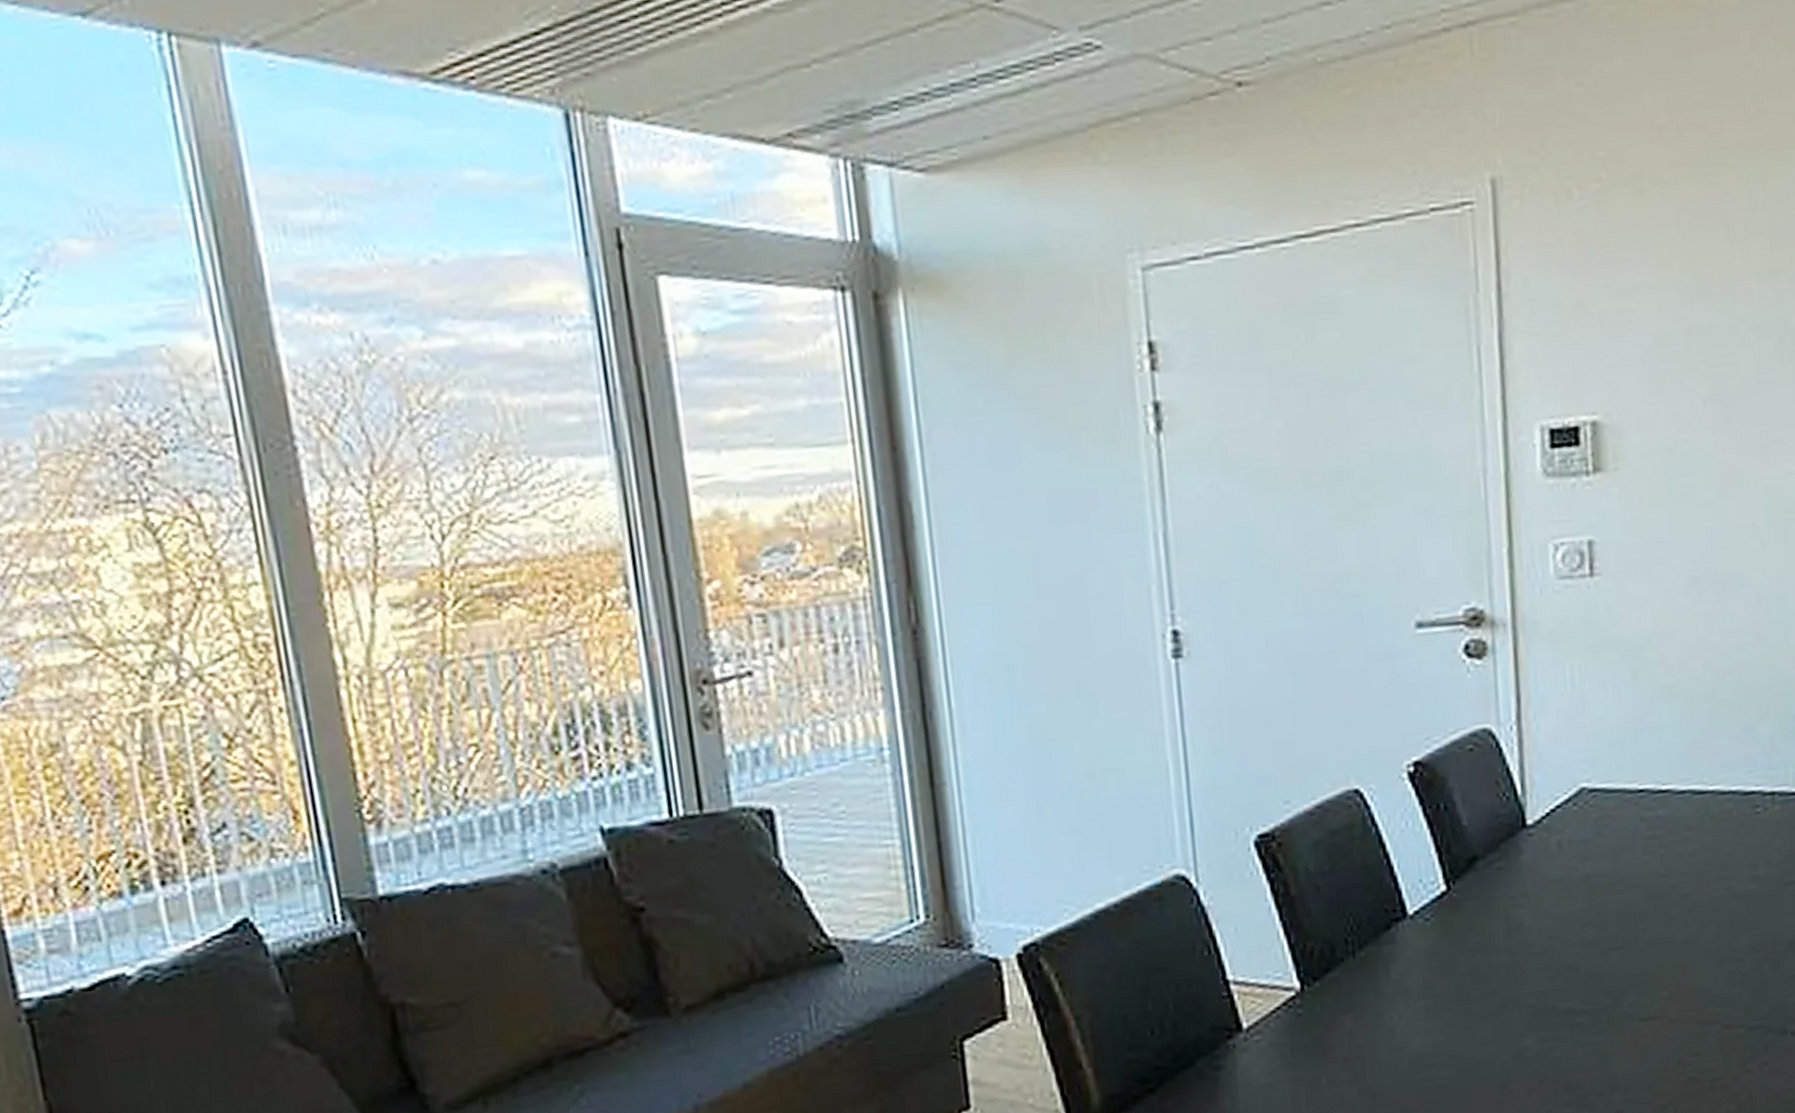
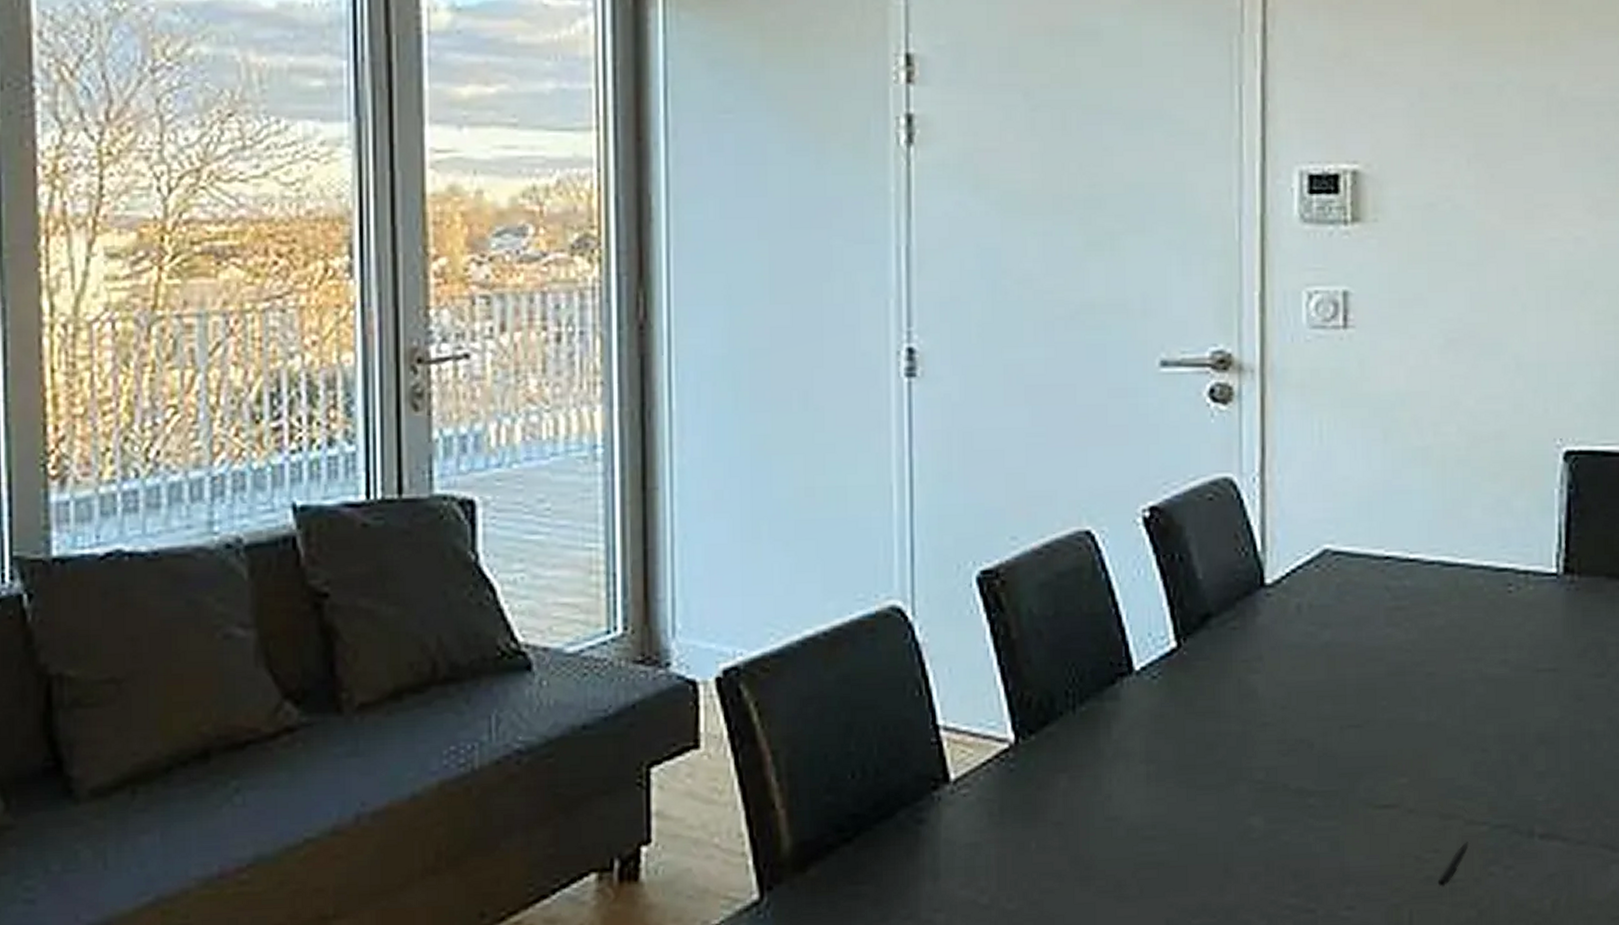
pen: none [1699,1044,1727,1087] -> present [1437,842,1469,887]

